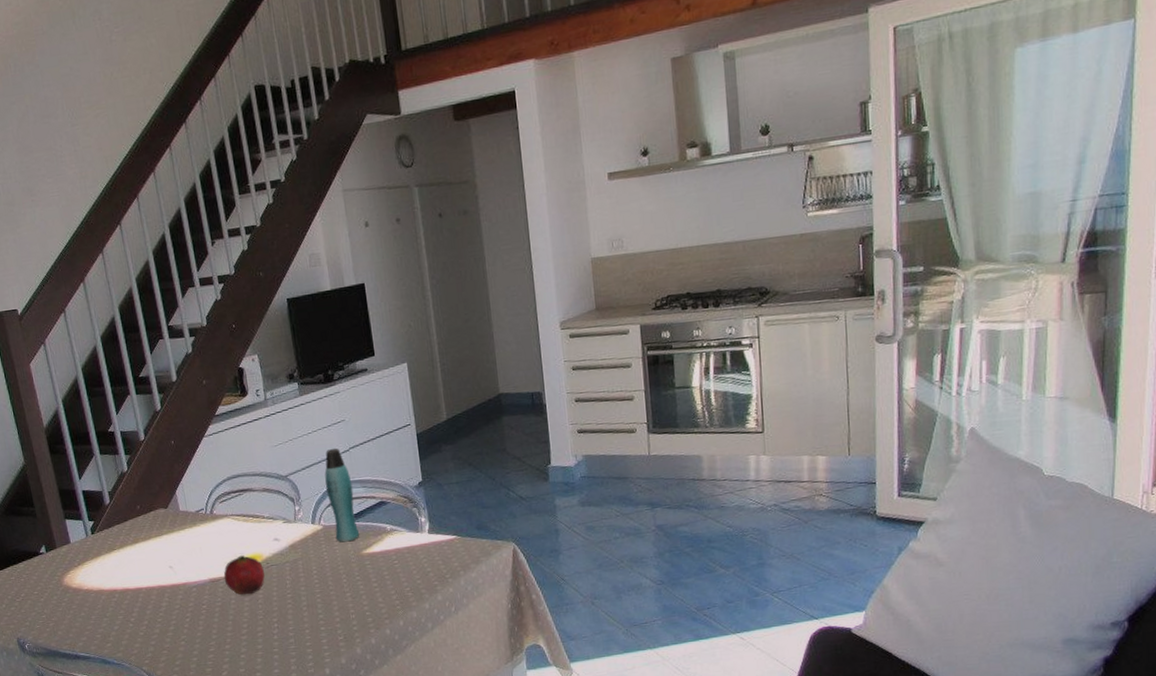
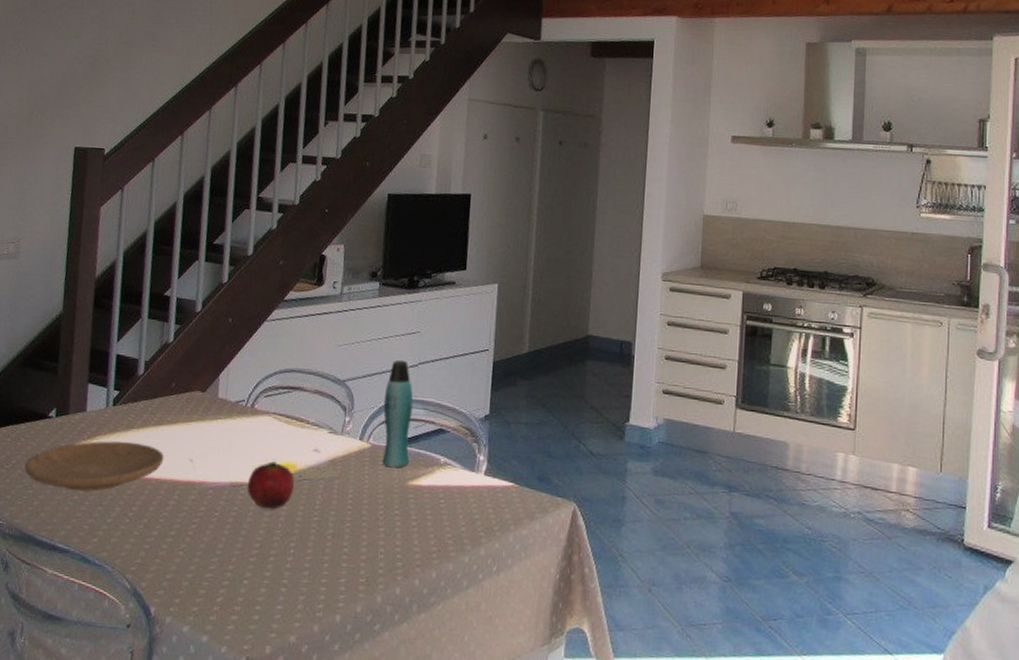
plate: none [33,561,148,609] -> present [24,441,165,491]

